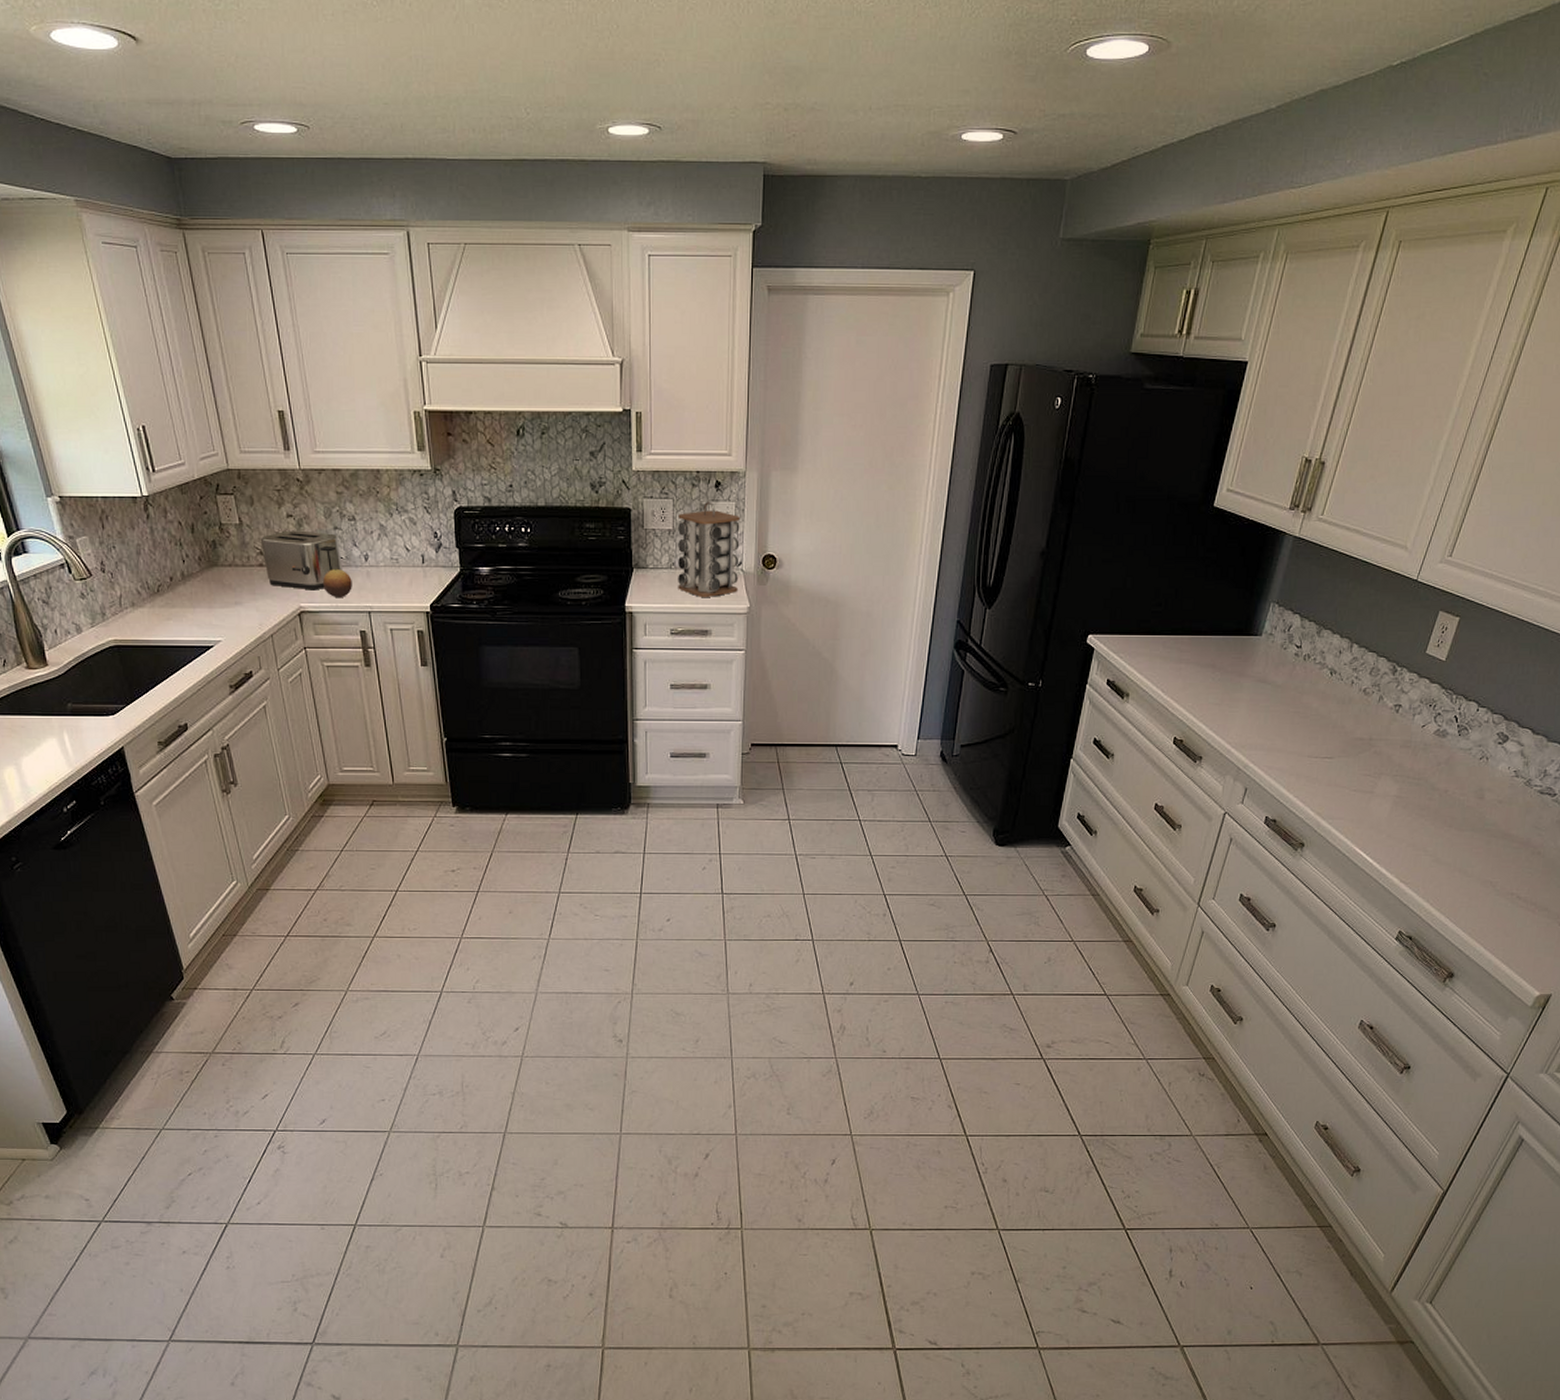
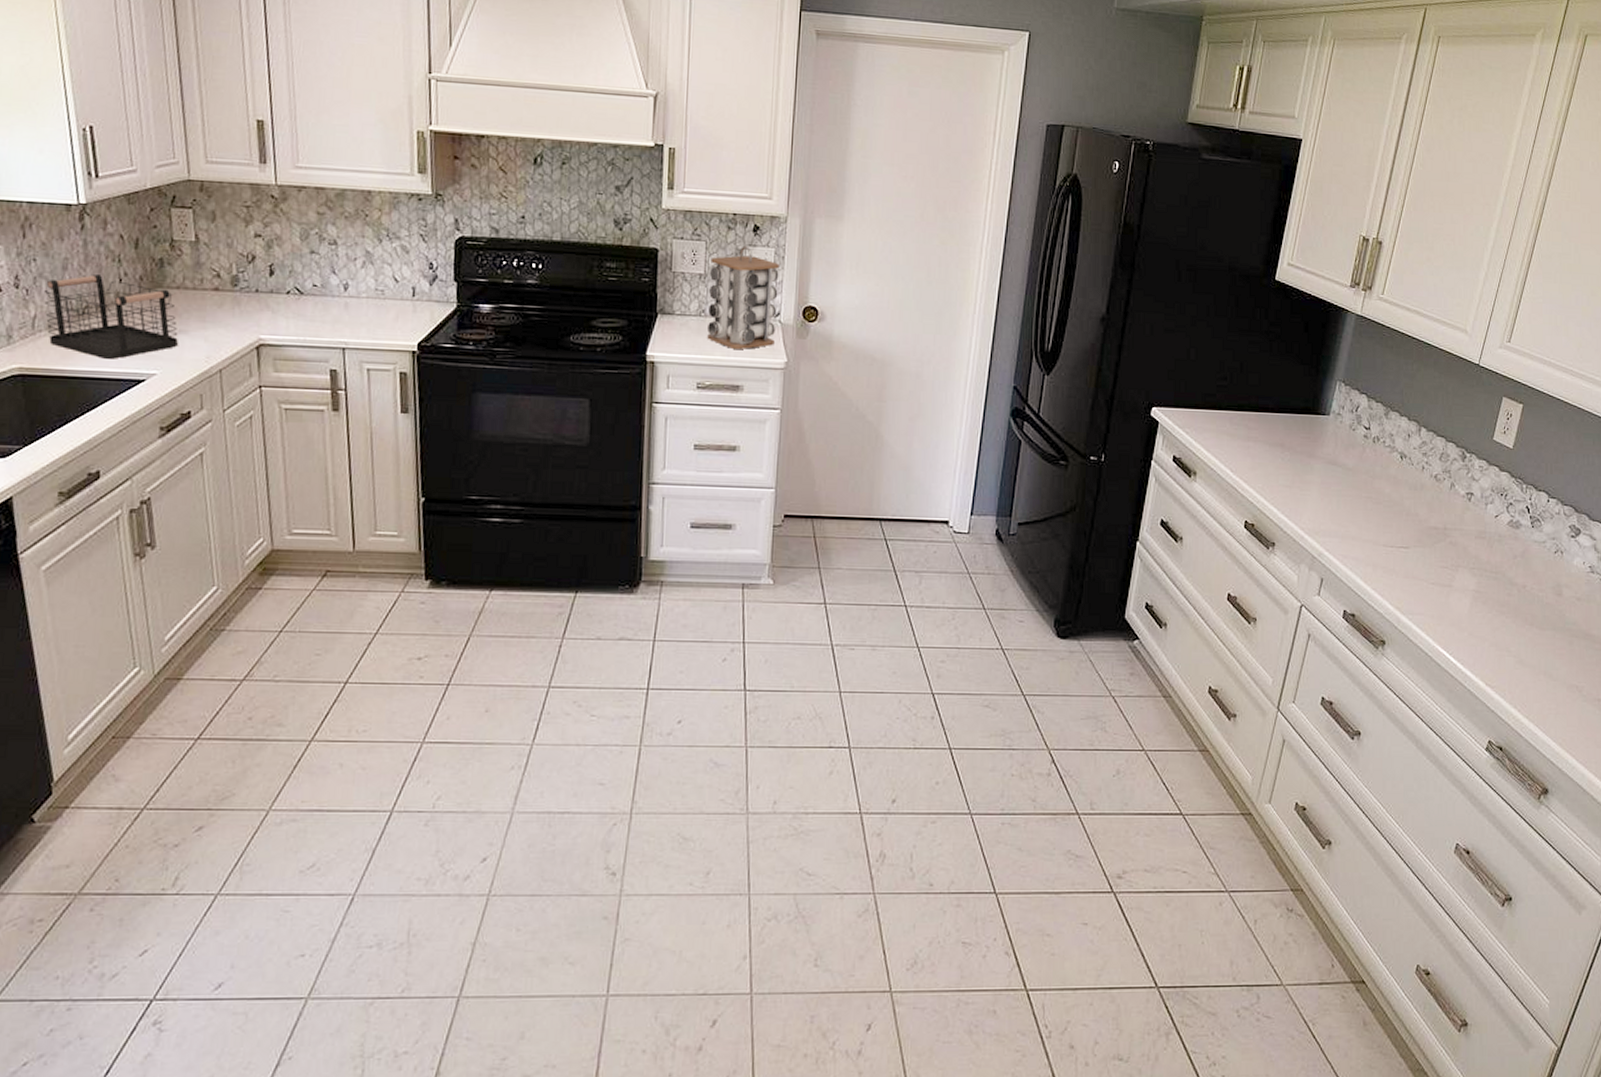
dish rack: none [124,556,235,629] -> present [43,273,178,359]
toaster: present [260,530,343,590] -> none [219,251,317,321]
fruit: present [323,568,352,597] -> none [290,297,326,331]

